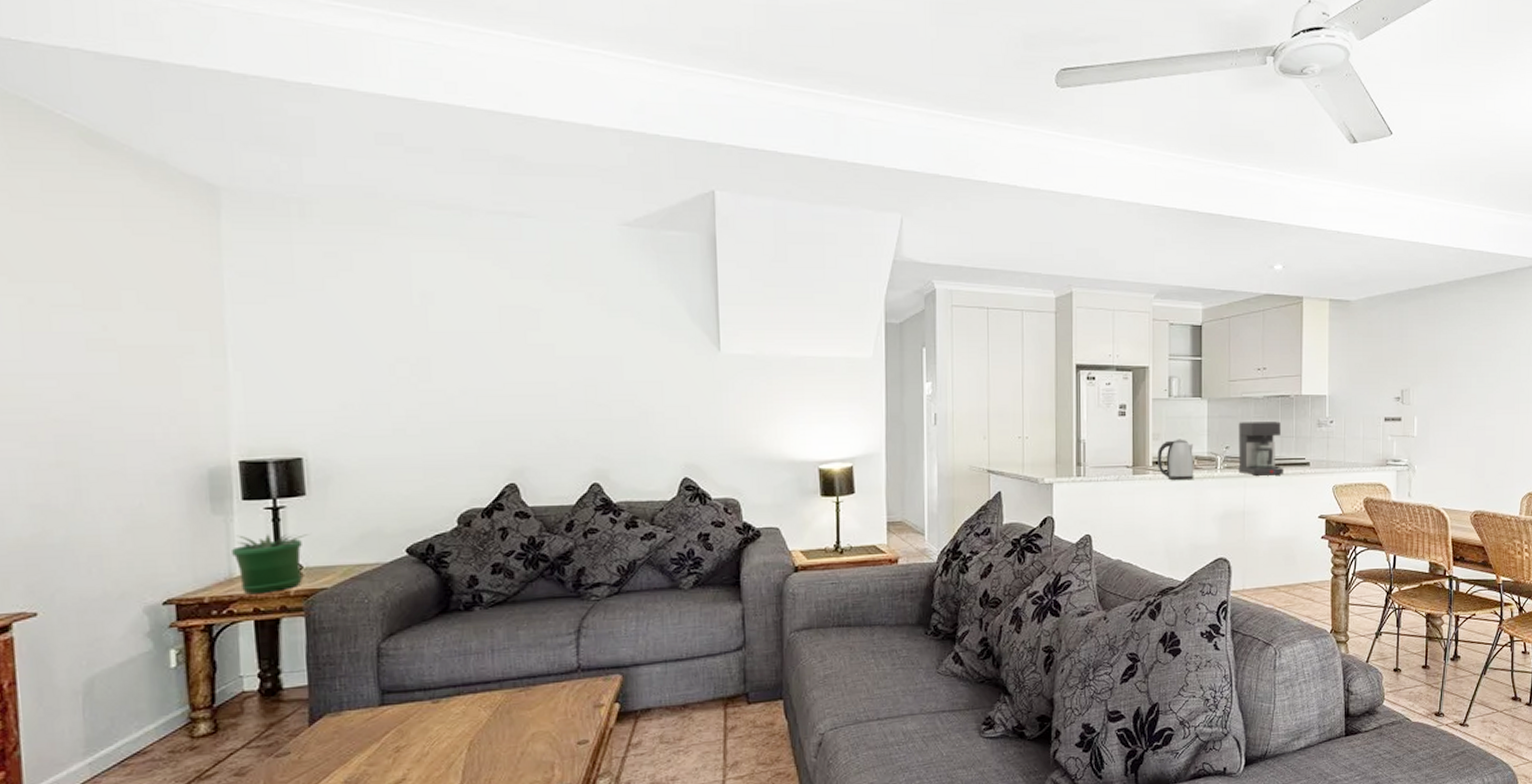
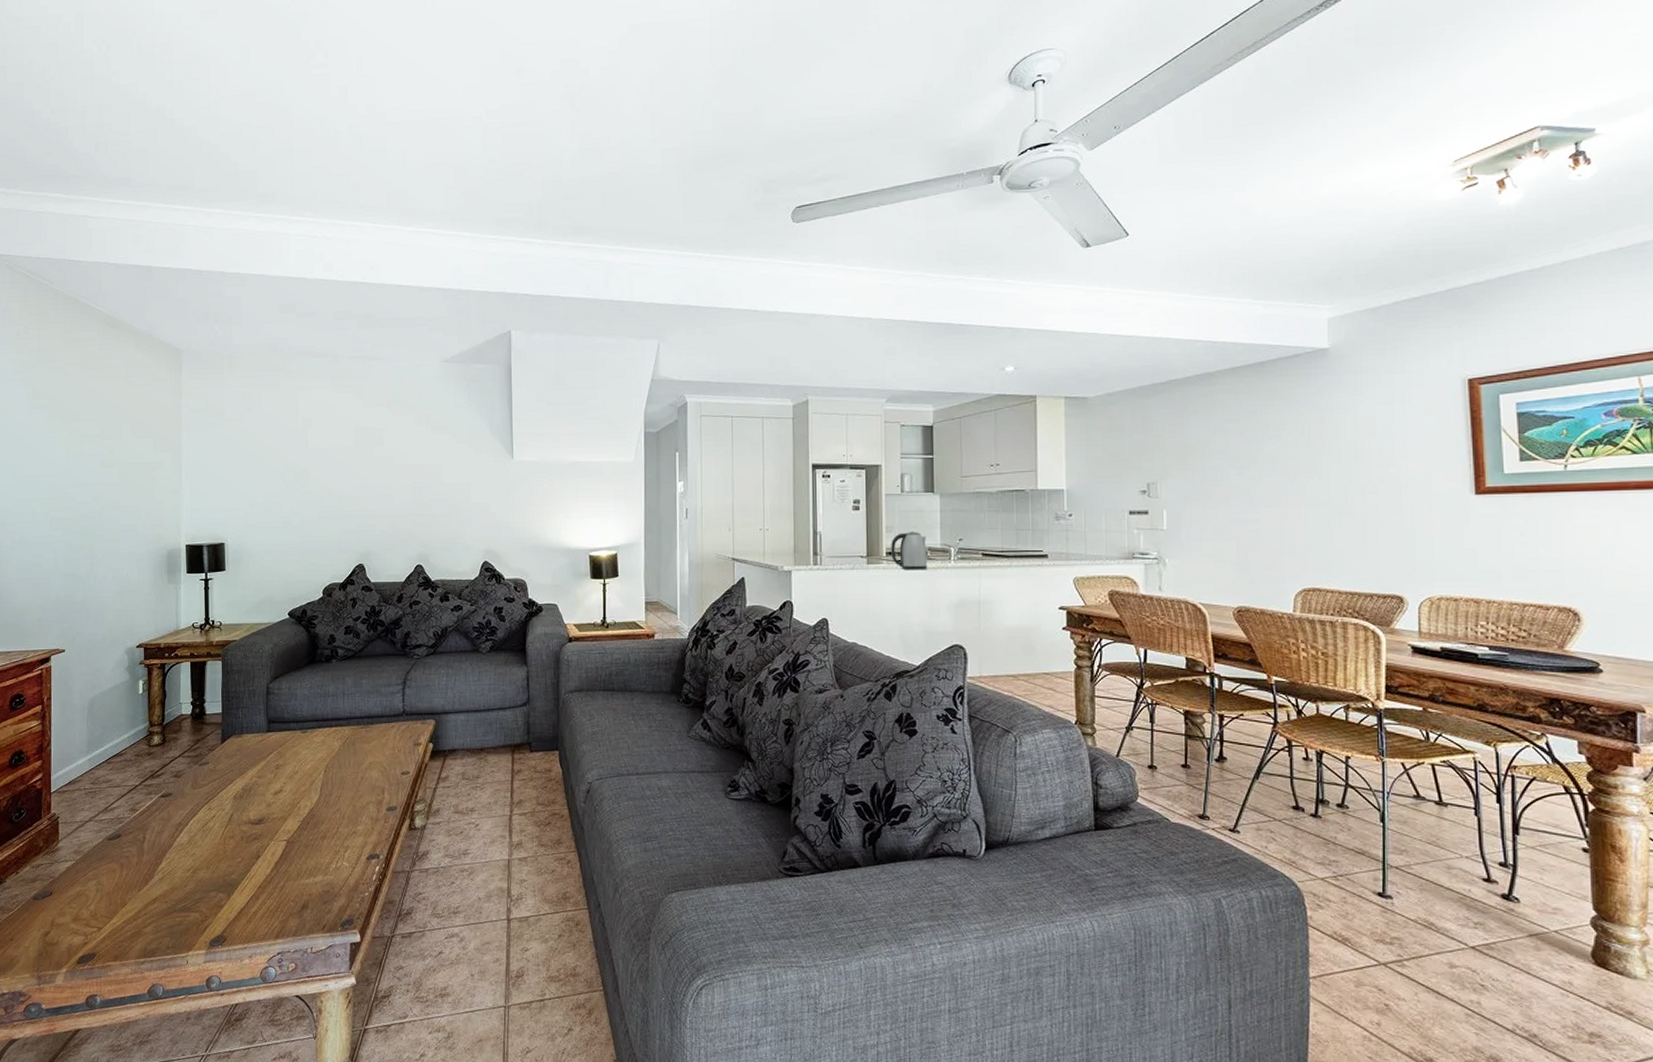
planter: present [232,534,309,595] -> none [179,598,226,643]
coffee maker: present [1238,421,1284,476] -> none [972,515,1021,567]

